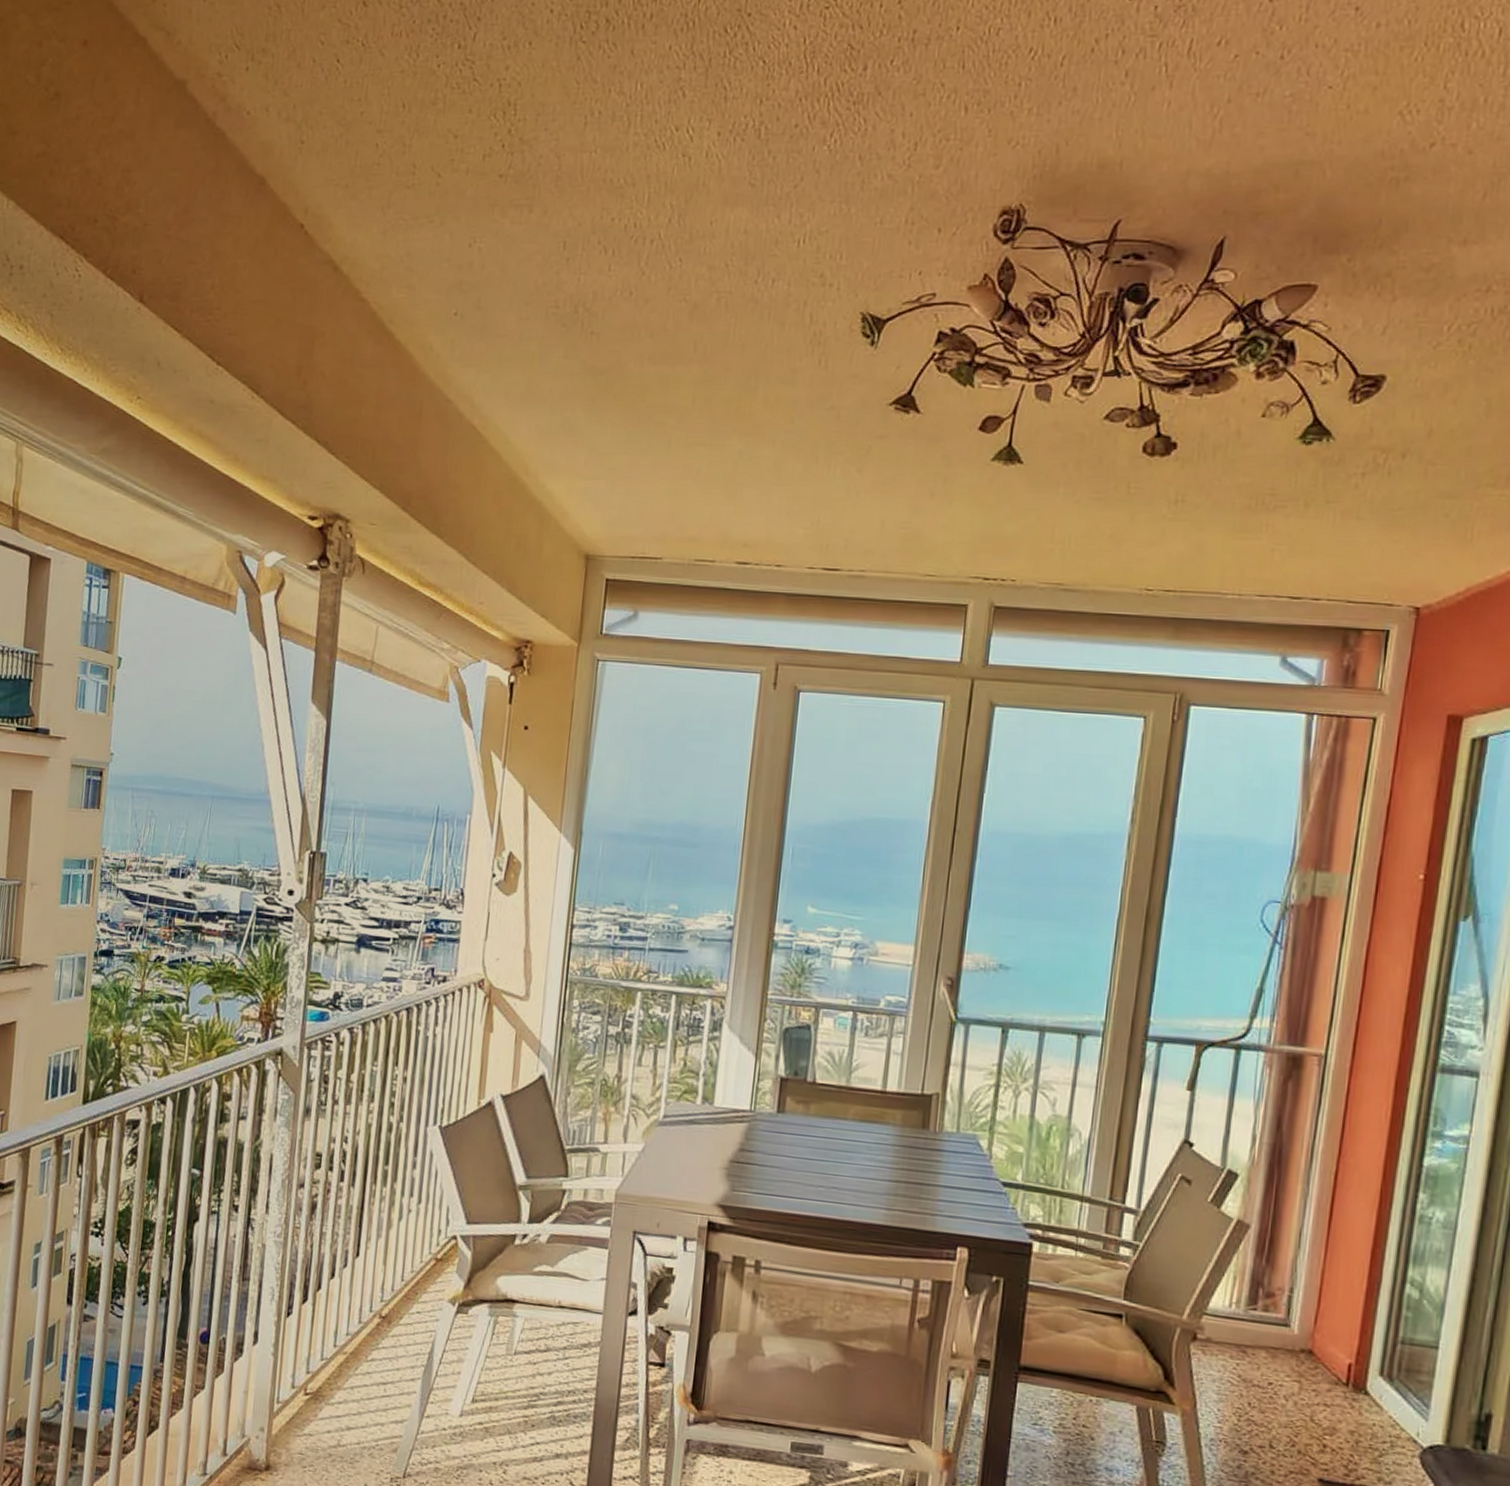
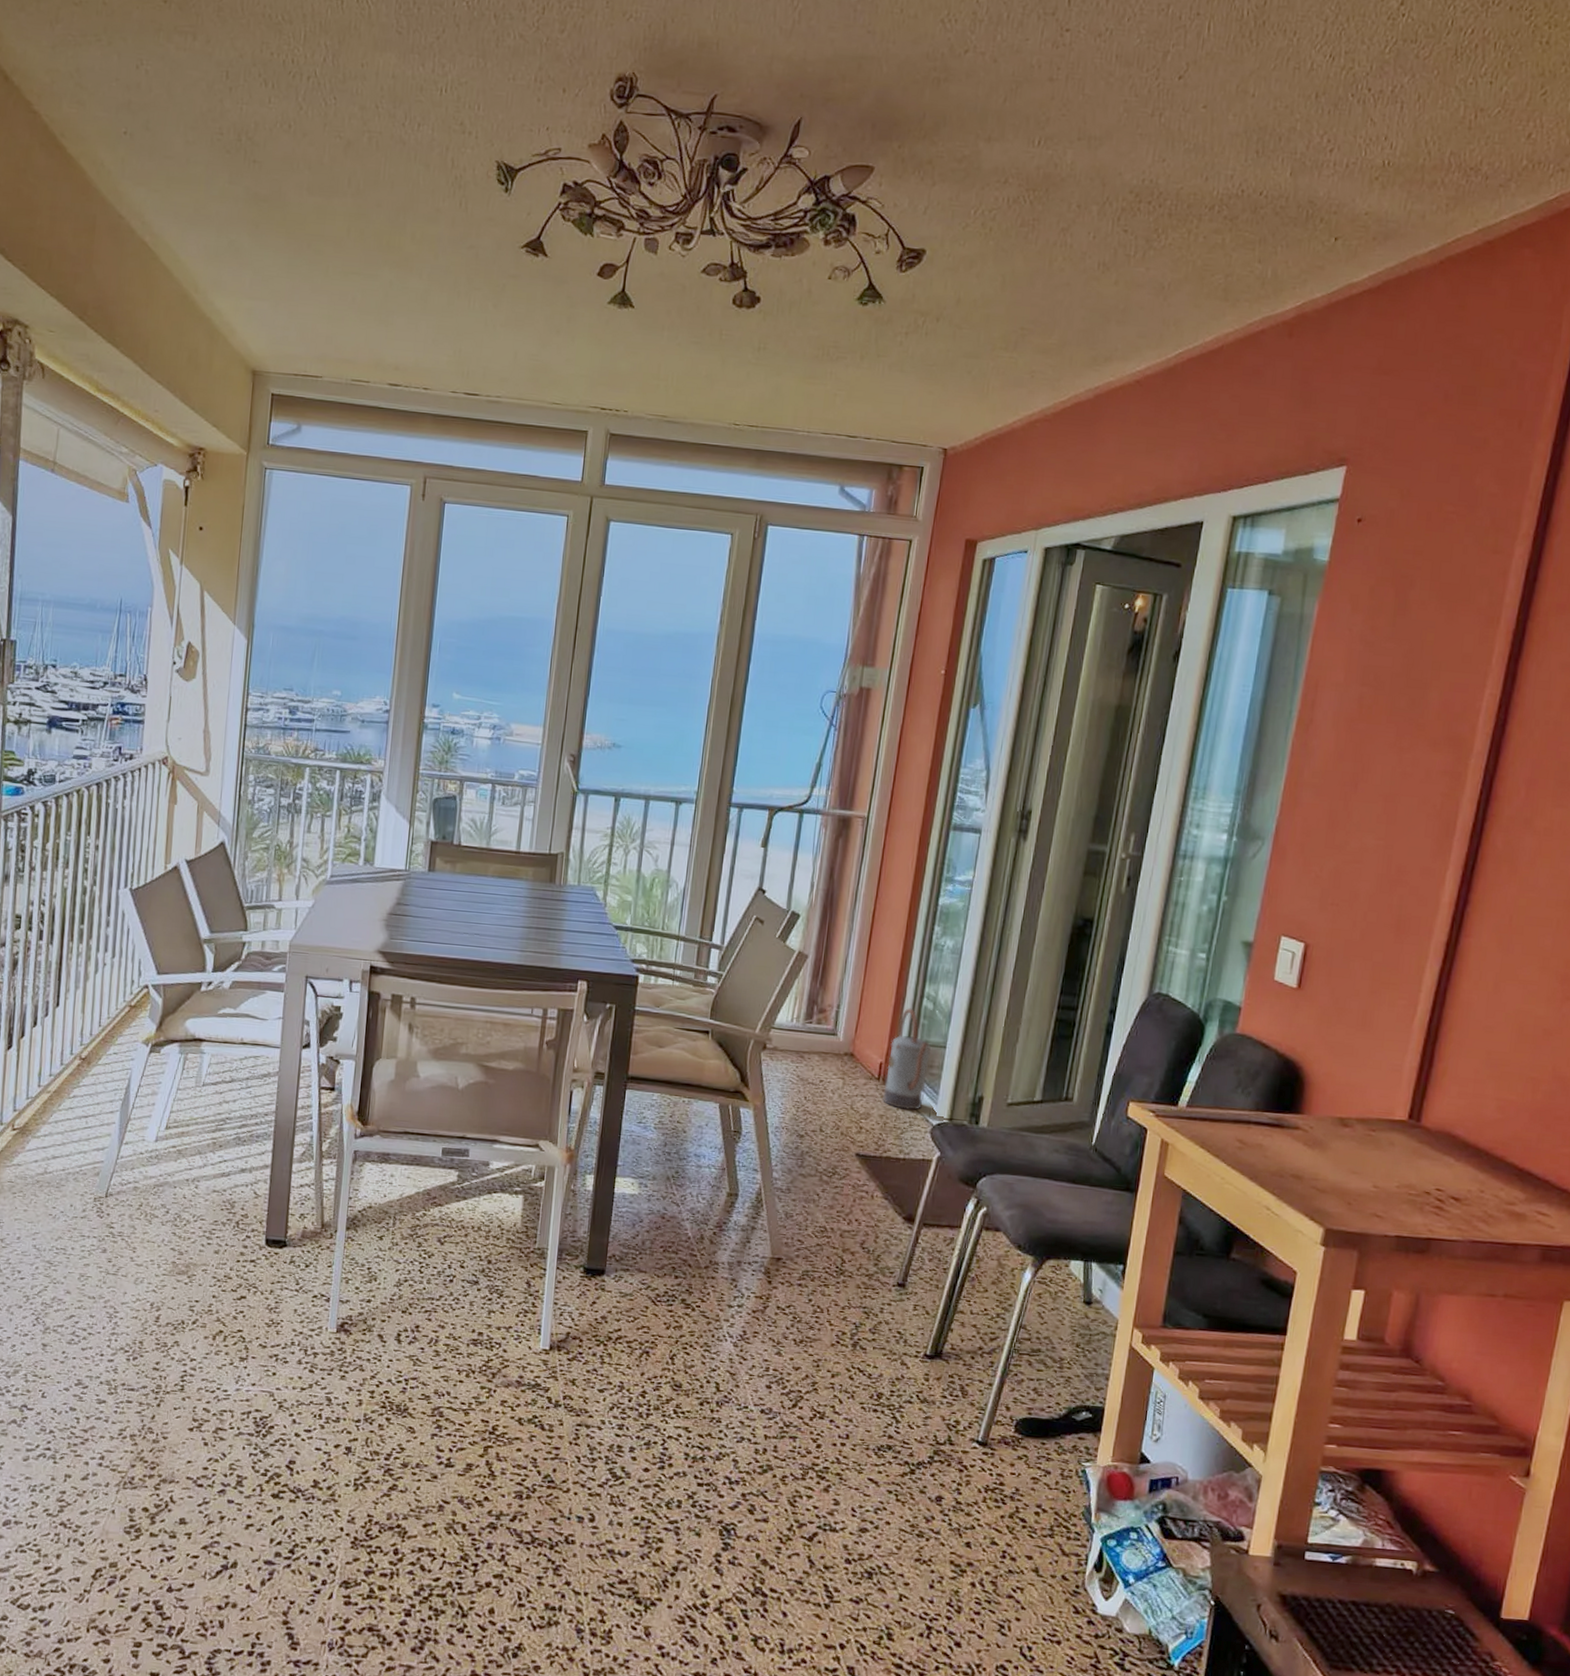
watering can: none [1353,1295,1417,1428] -> present [883,1008,931,1111]

